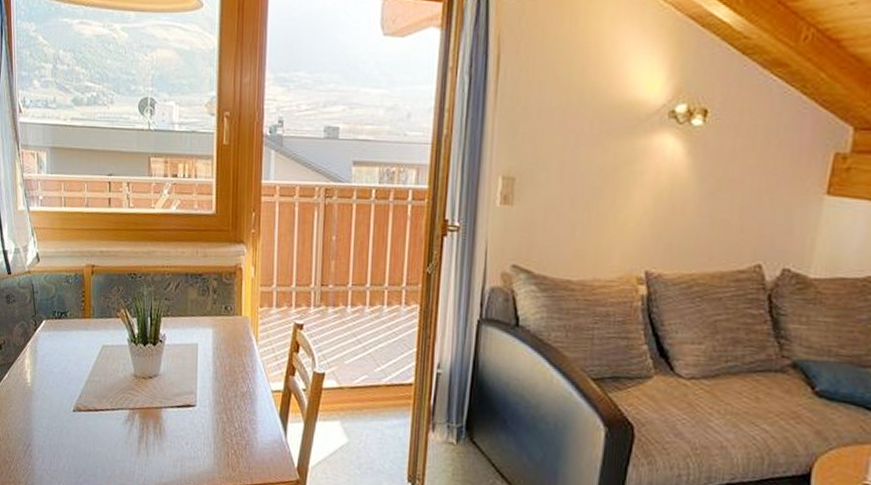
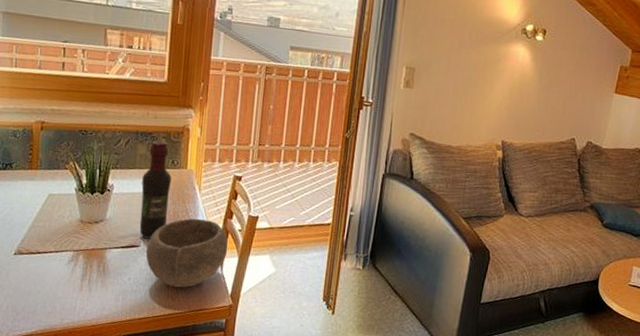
wine bottle: none [194,283,225,398] -> present [139,140,171,239]
bowl: none [202,374,292,457] -> present [145,218,228,288]

